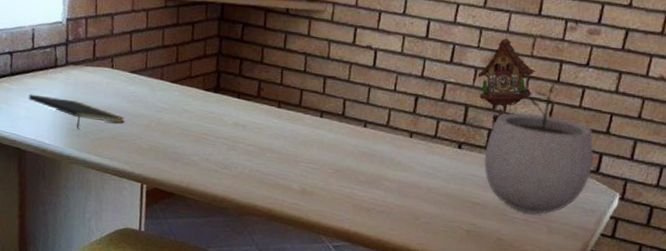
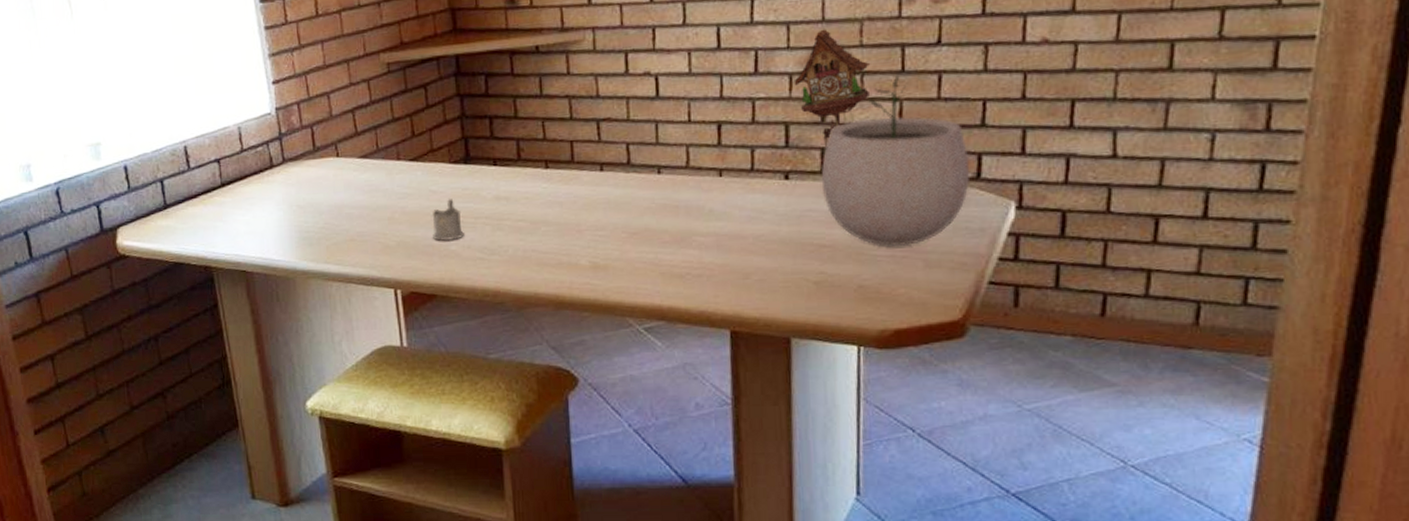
notepad: present [28,94,125,129] -> none [246,203,362,236]
tea glass holder: none [178,118,206,152] -> present [432,199,464,241]

